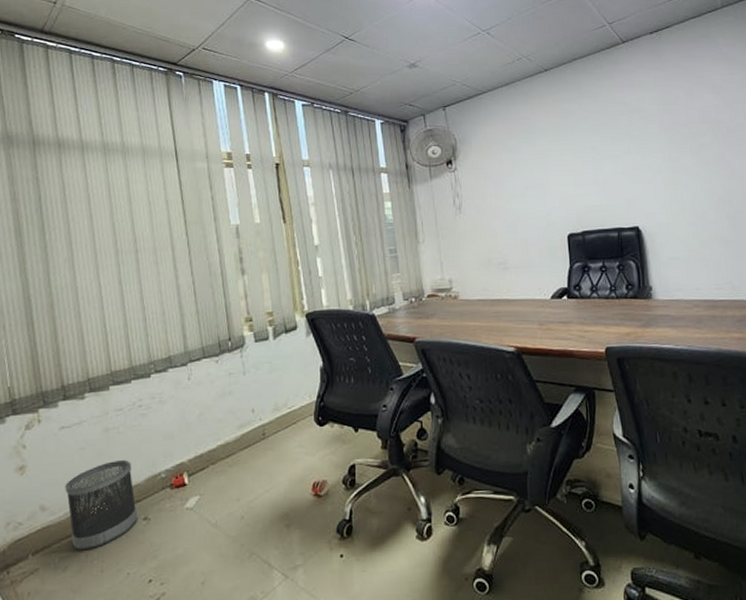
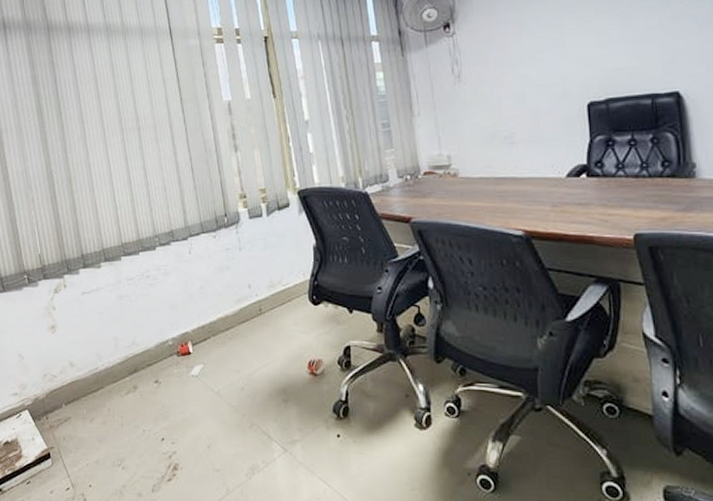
wastebasket: present [65,459,138,551] -> none [88,325,150,406]

